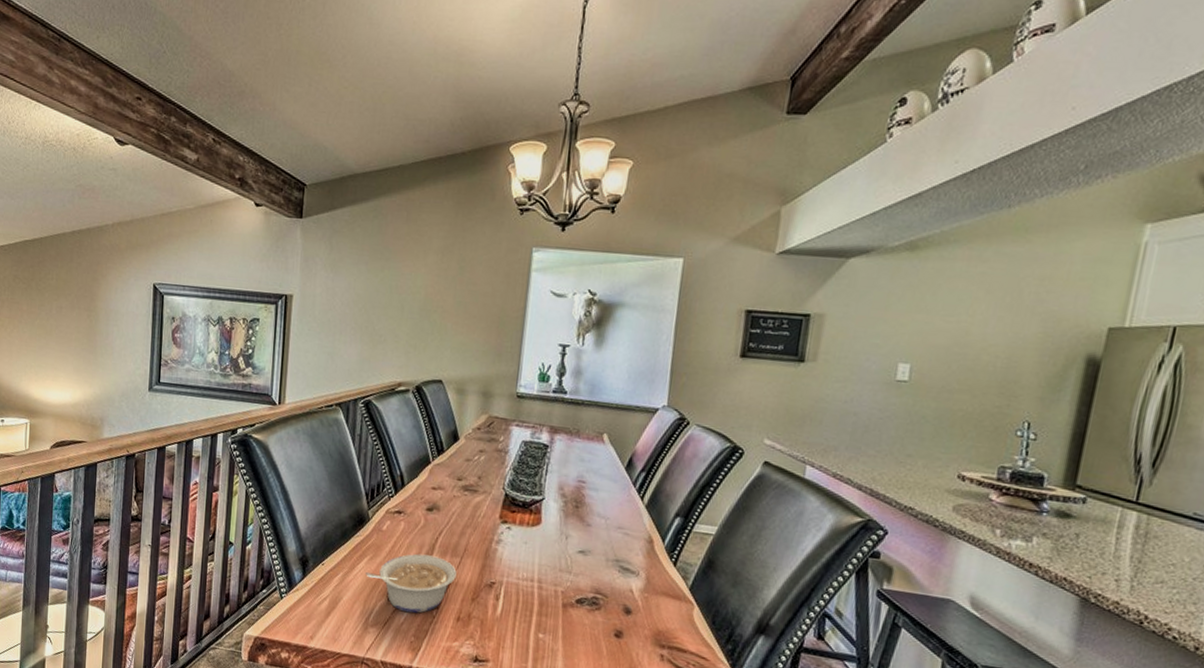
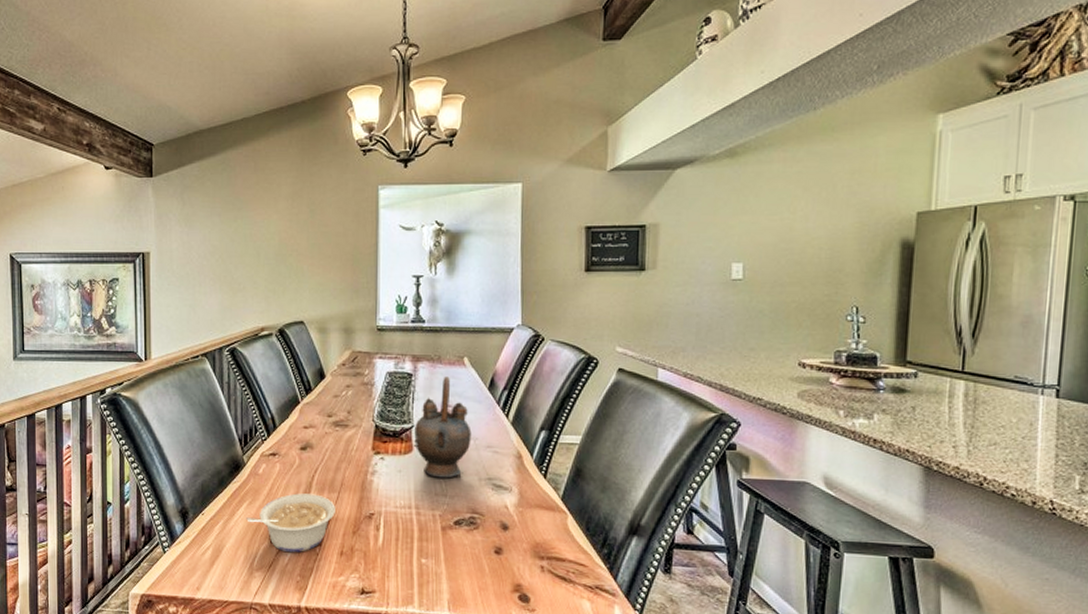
teapot: none [541,451,604,556] -> present [413,376,472,478]

